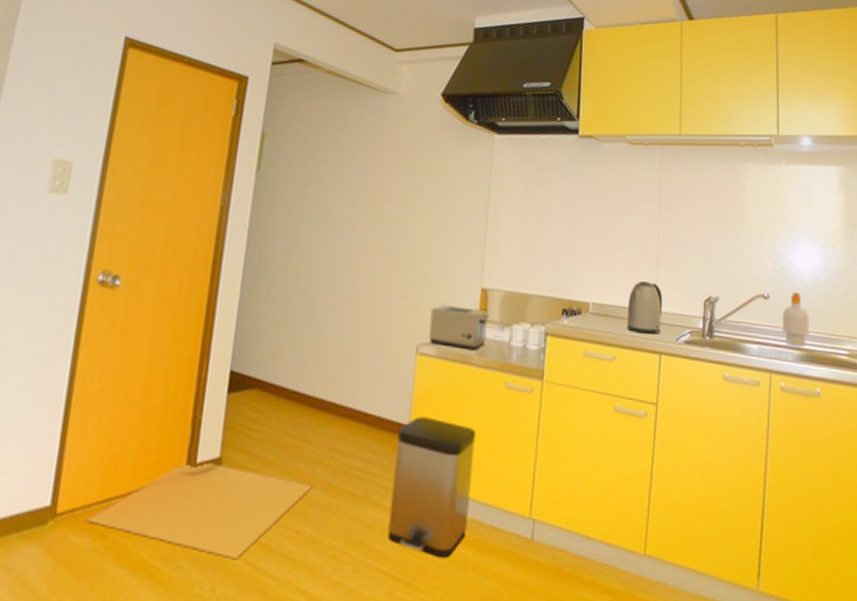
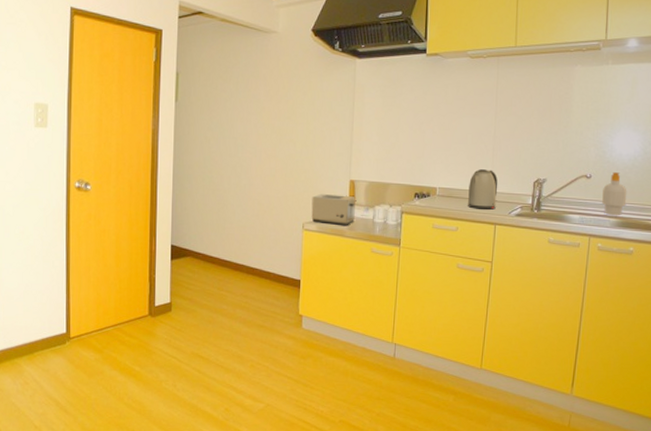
door mat: present [85,460,313,560] -> none [89,304,234,367]
pedal bin: present [388,417,476,557] -> none [289,274,350,368]

